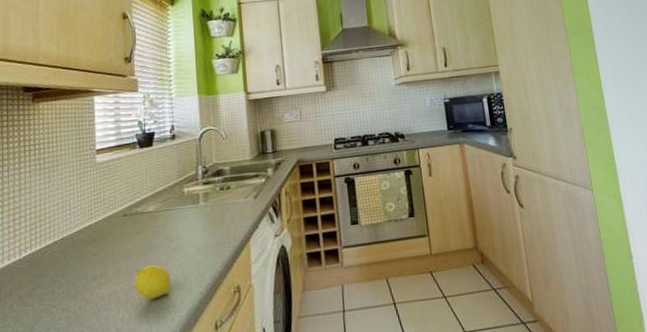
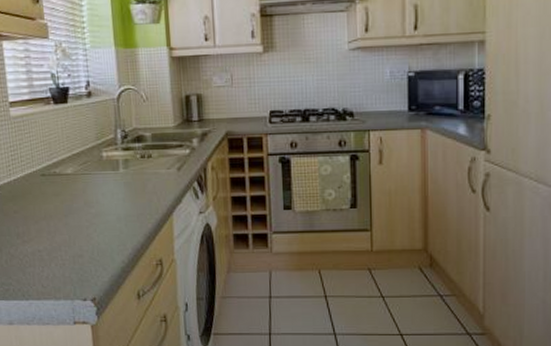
fruit: present [134,264,171,299] -> none [56,228,93,261]

